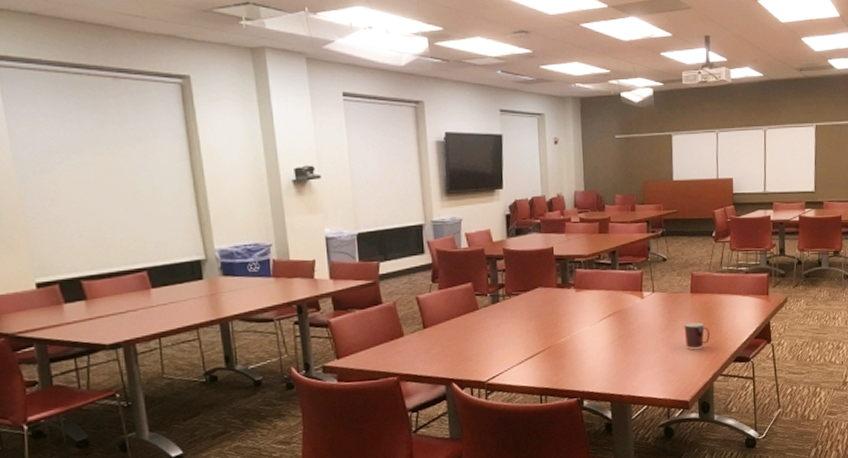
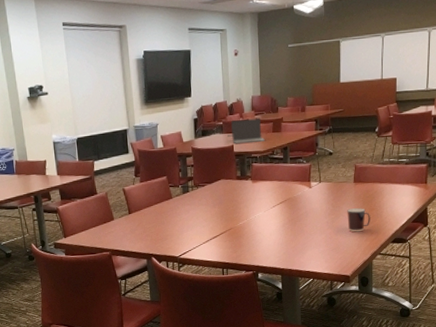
laptop: none [550,216,590,246] -> present [231,118,265,144]

